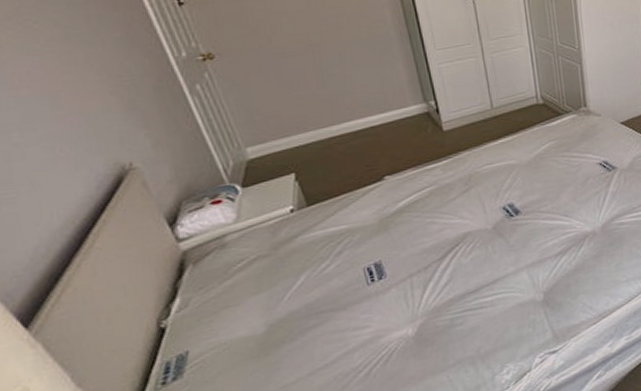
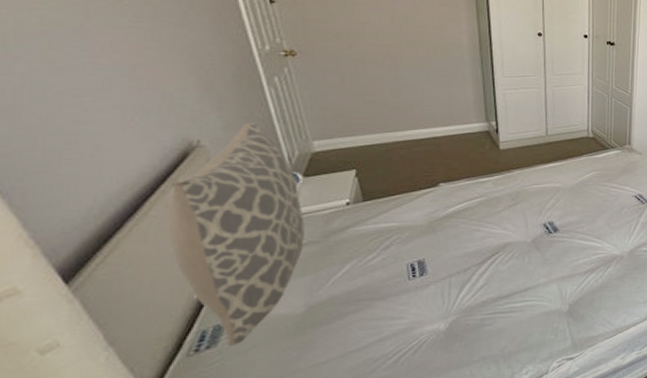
pillow: none [110,136,254,375] -> present [167,123,305,346]

